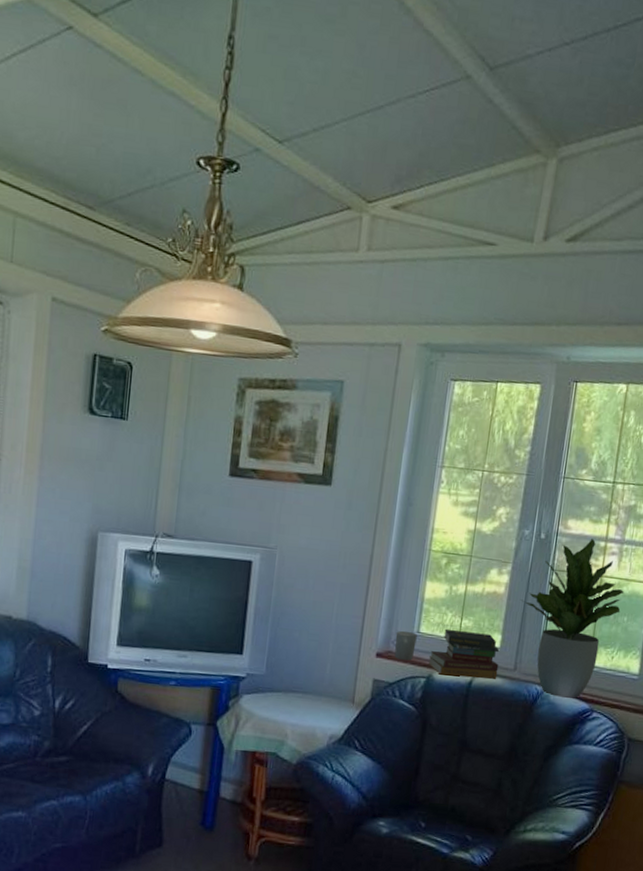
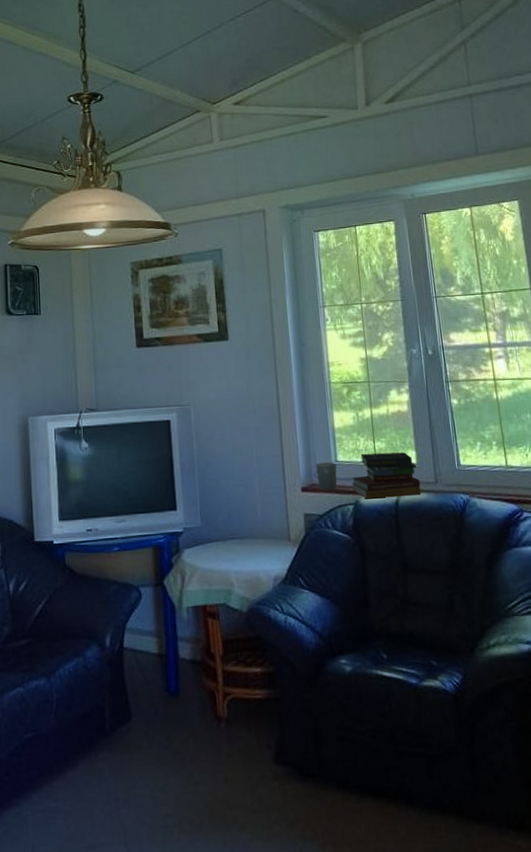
potted plant: present [521,539,625,699] -> none [425,347,522,503]

